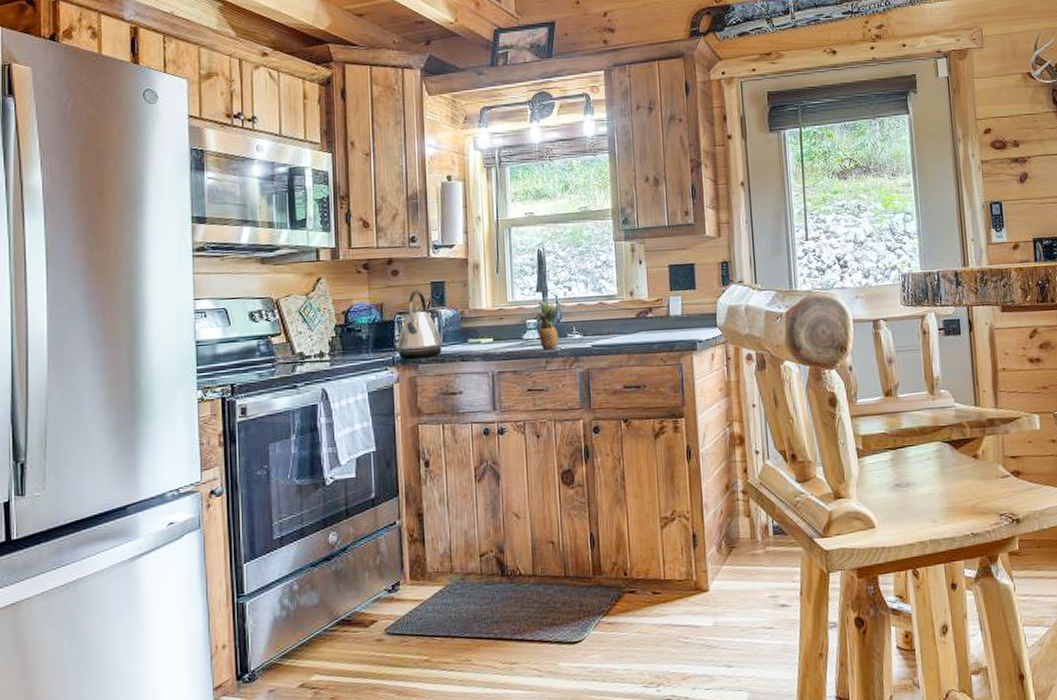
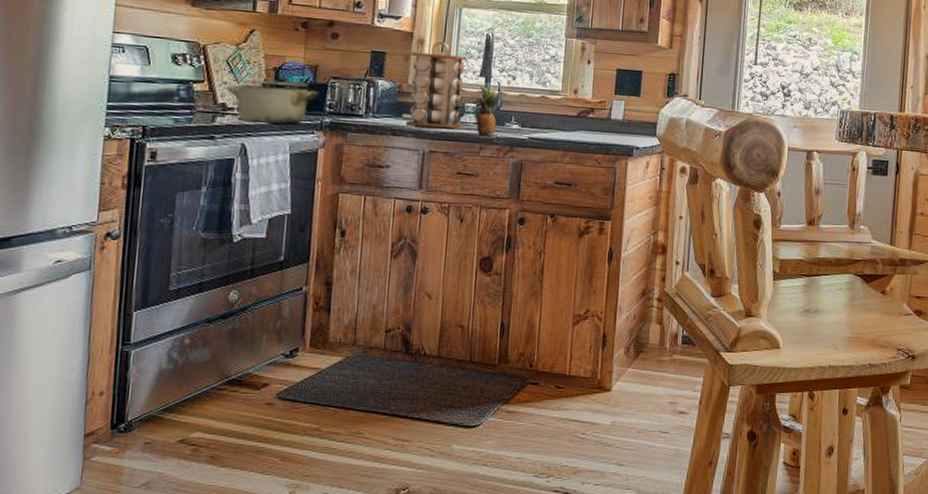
saucepan: none [301,322,388,368] -> present [225,79,319,125]
kettle: present [396,289,443,360] -> none [326,56,376,128]
spice rack: none [468,263,526,351] -> present [406,41,468,130]

